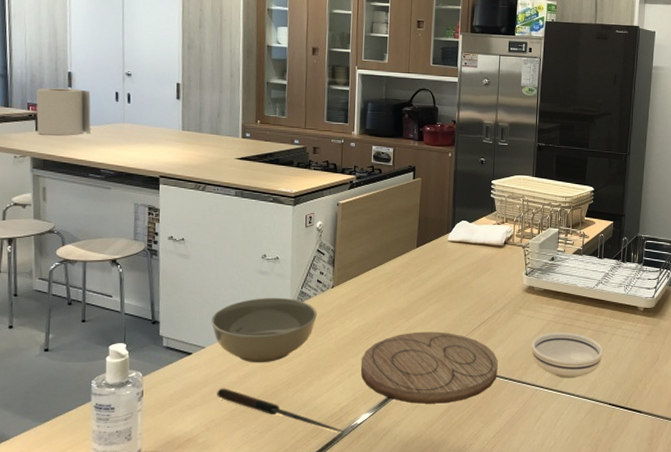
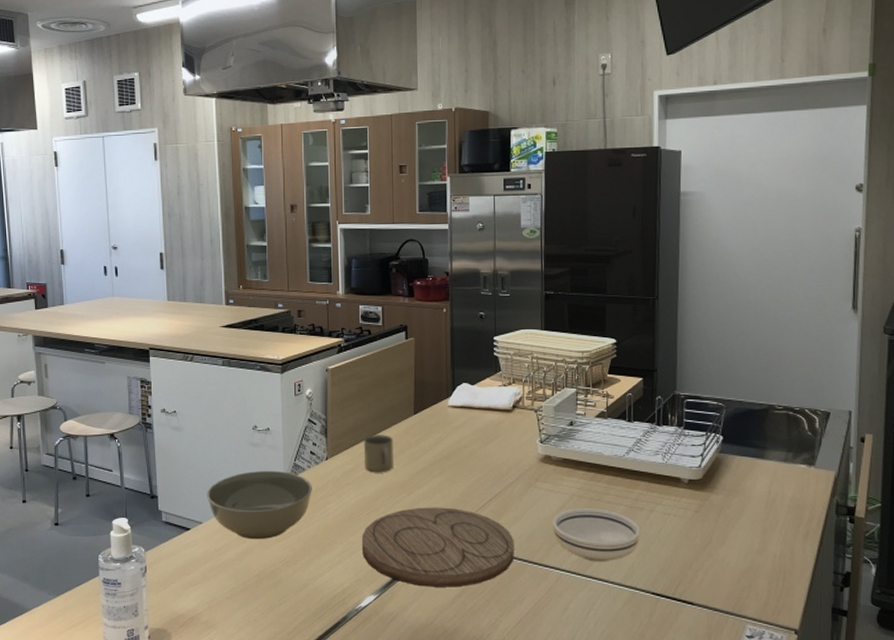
paper towel roll: present [36,87,91,137] -> none [33,266,83,314]
kitchen knife: present [217,388,349,434] -> none [217,565,354,618]
cup: none [368,265,396,300] -> present [363,435,393,472]

